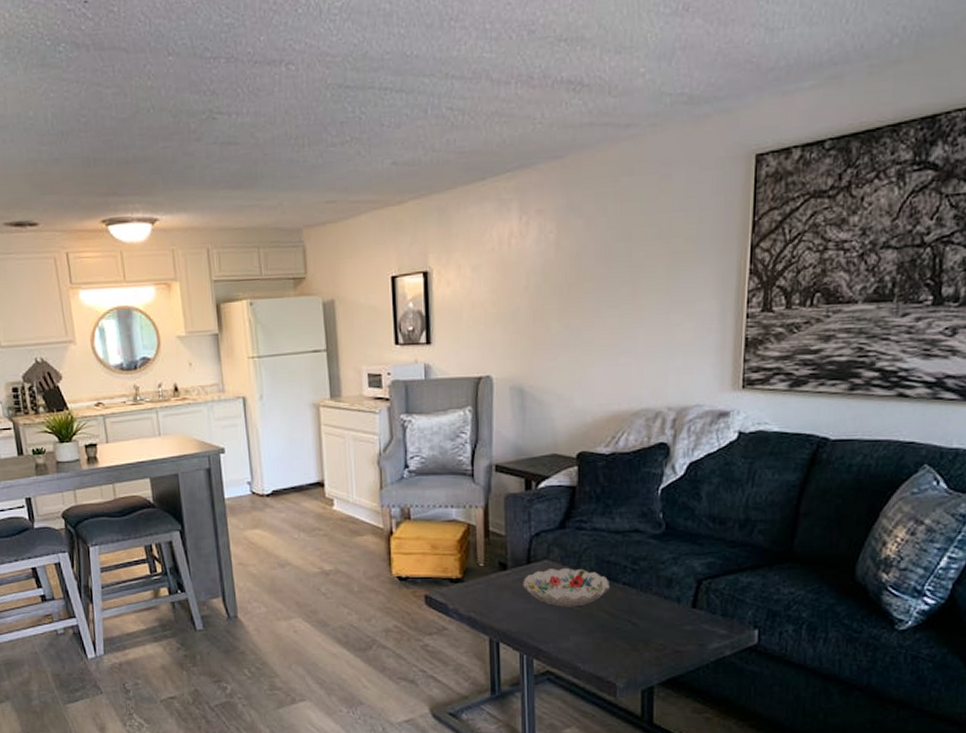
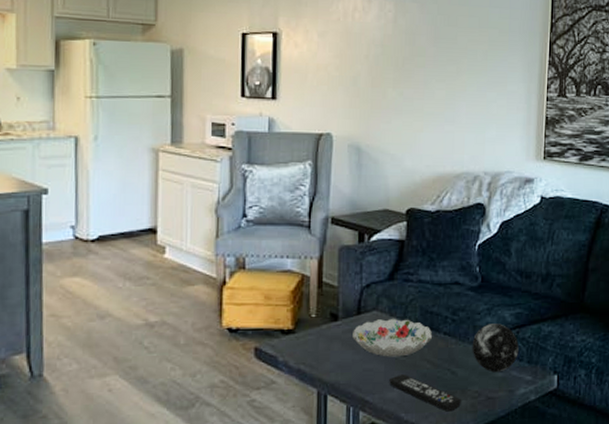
remote control: none [564,625,644,664] -> present [389,374,461,412]
decorative orb: none [655,574,711,625] -> present [472,323,519,373]

